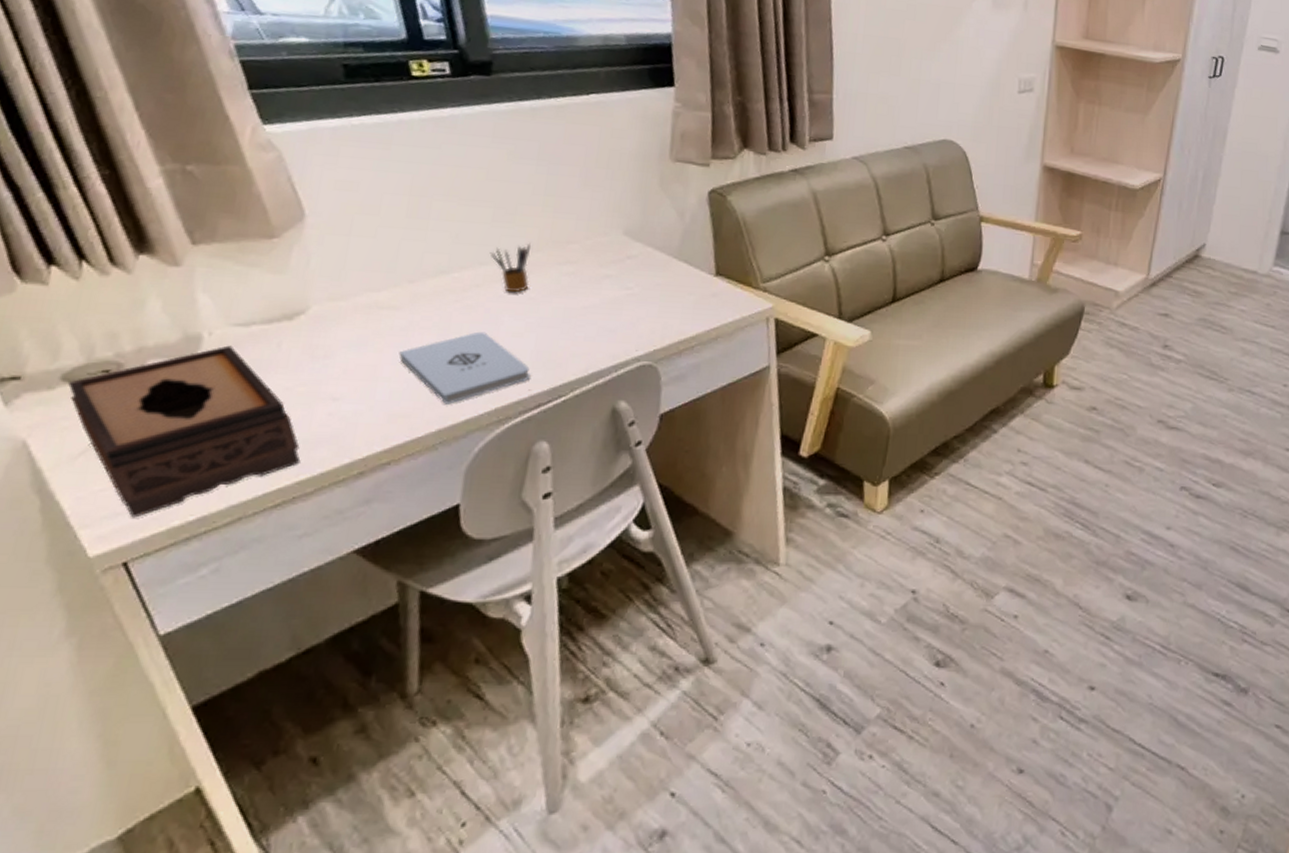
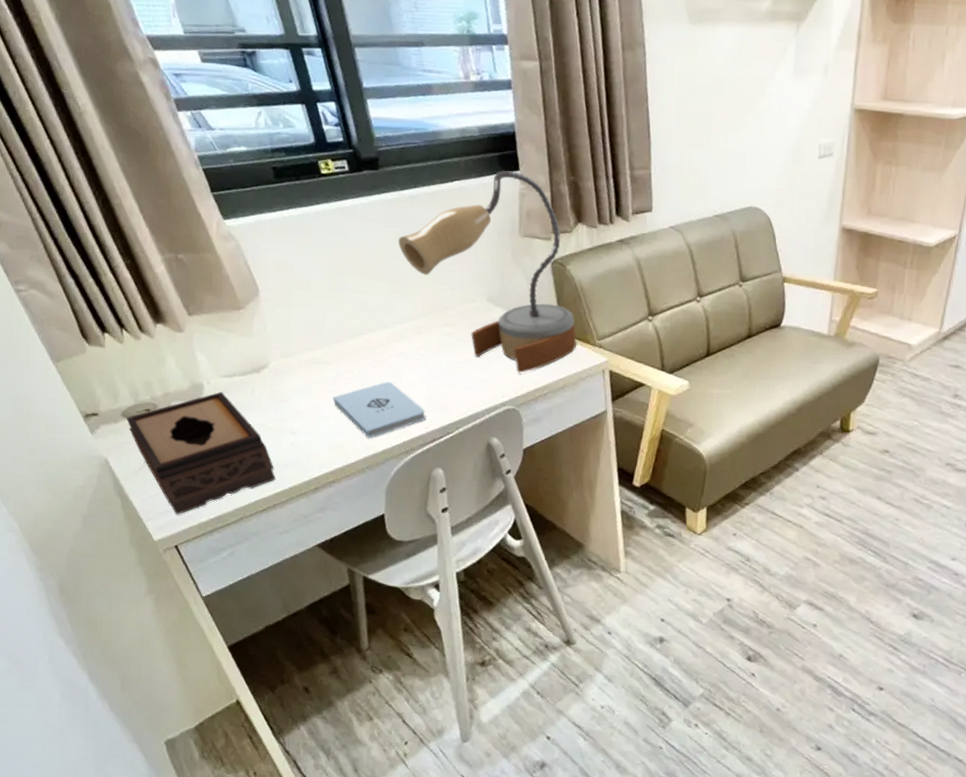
pencil box: present [490,243,532,293] -> none [389,309,420,350]
table lamp: none [510,85,736,321] -> present [398,170,576,373]

